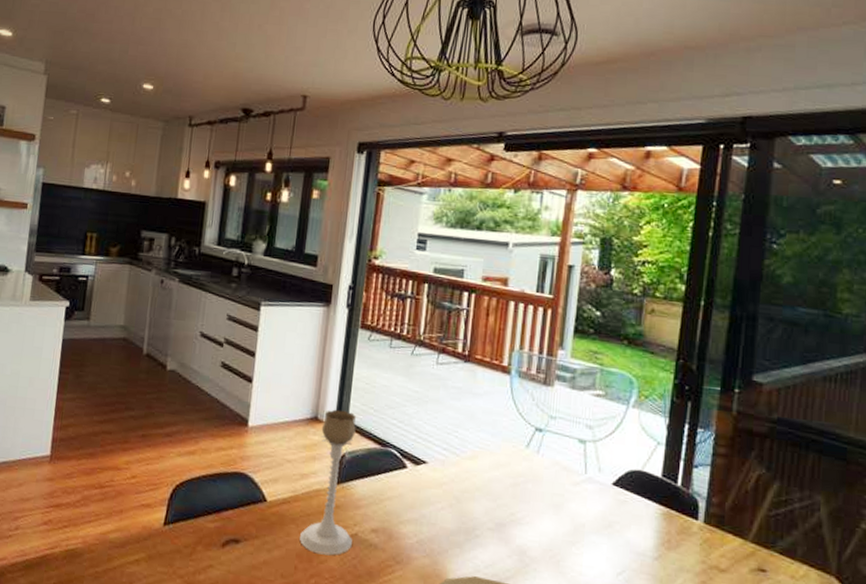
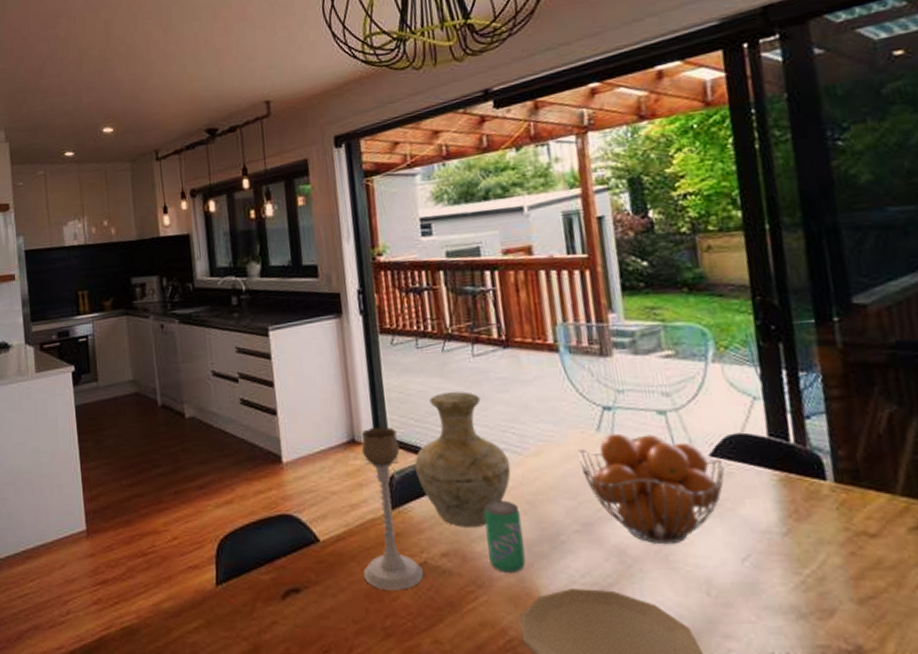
vase: none [365,390,448,512] -> present [415,391,511,527]
beverage can: none [412,491,447,555] -> present [483,500,526,572]
fruit basket: none [506,452,622,553] -> present [578,433,725,545]

